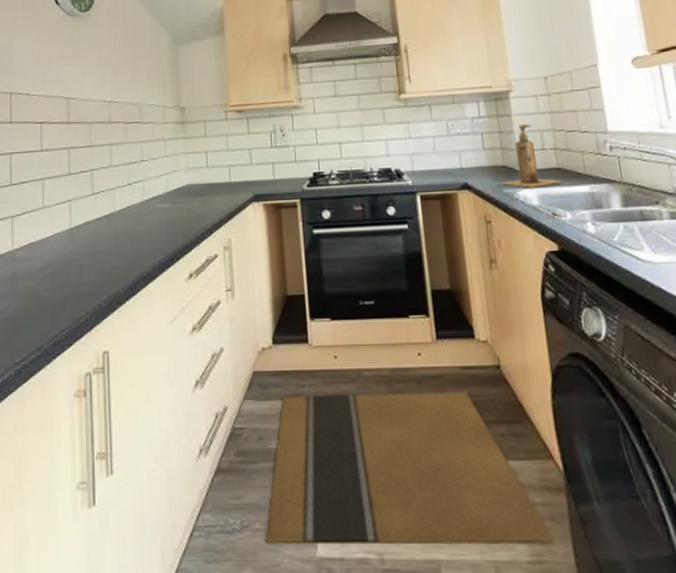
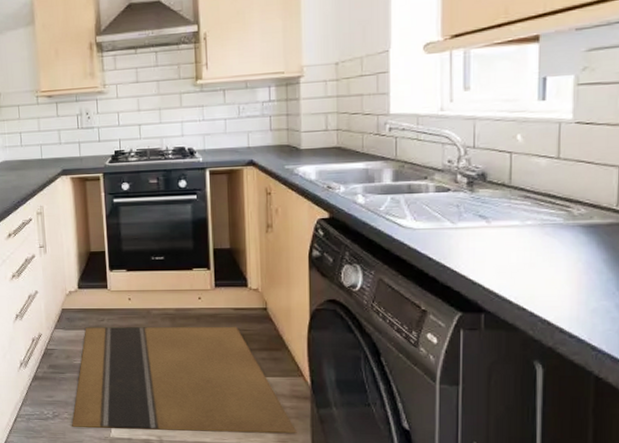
soap dispenser: present [501,123,563,188] -> none [284,106,340,165]

